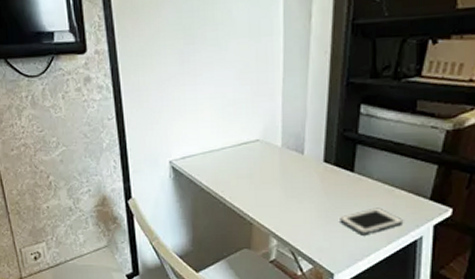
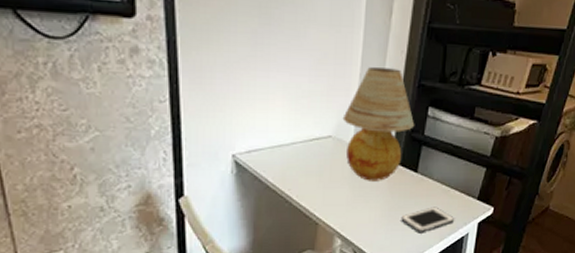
table lamp: none [269,69,347,182] -> present [342,67,415,181]

